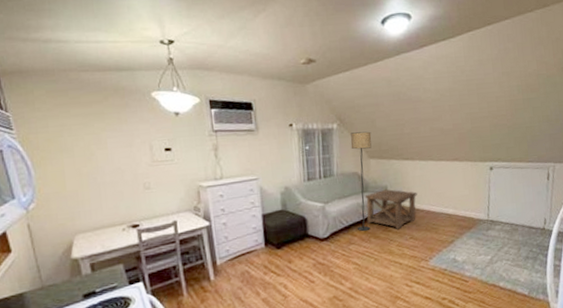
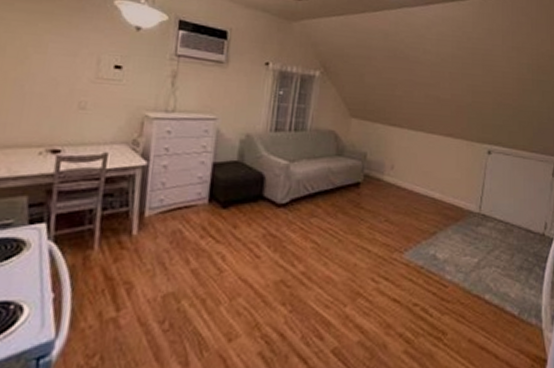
floor lamp: present [350,131,372,232] -> none [323,84,358,204]
side table: present [364,189,418,229] -> none [336,157,401,207]

